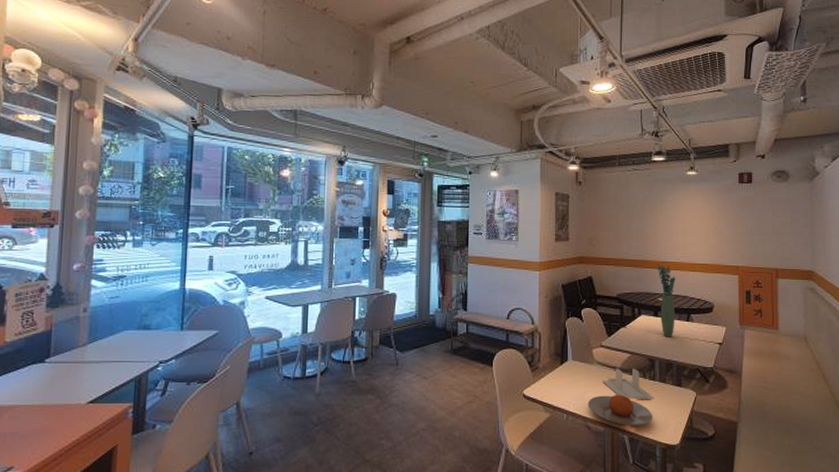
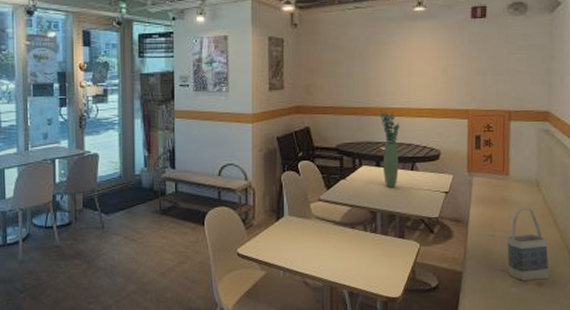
plate: present [587,394,653,426] -> none [305,248,374,280]
napkin holder: present [602,368,655,400] -> none [321,221,376,254]
bag: none [778,361,820,433] -> present [506,208,549,281]

